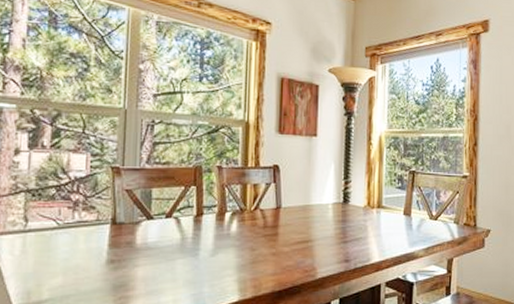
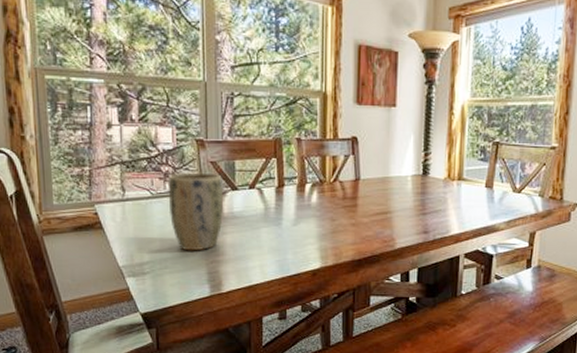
plant pot: none [75,201,138,286] -> present [168,172,224,251]

